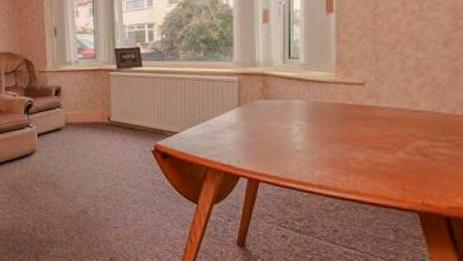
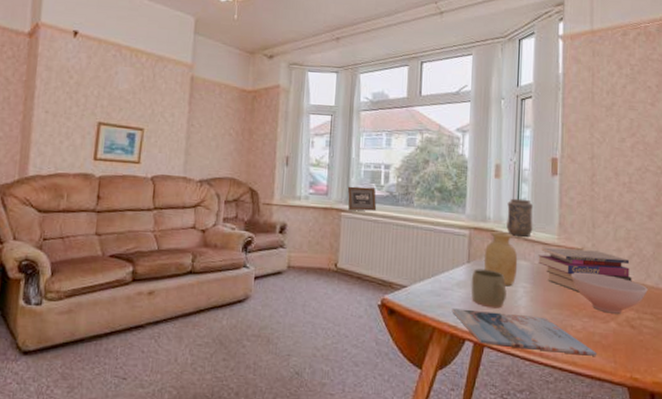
magazine: none [224,149,383,185] -> present [452,308,597,356]
mug: none [243,111,280,146] -> present [471,268,507,308]
vase: none [255,75,292,126] -> present [483,232,518,287]
decorative vase: none [278,40,307,77] -> present [506,198,534,237]
books: none [314,83,423,126] -> present [538,247,632,293]
bowl: none [352,105,443,143] -> present [572,272,648,314]

